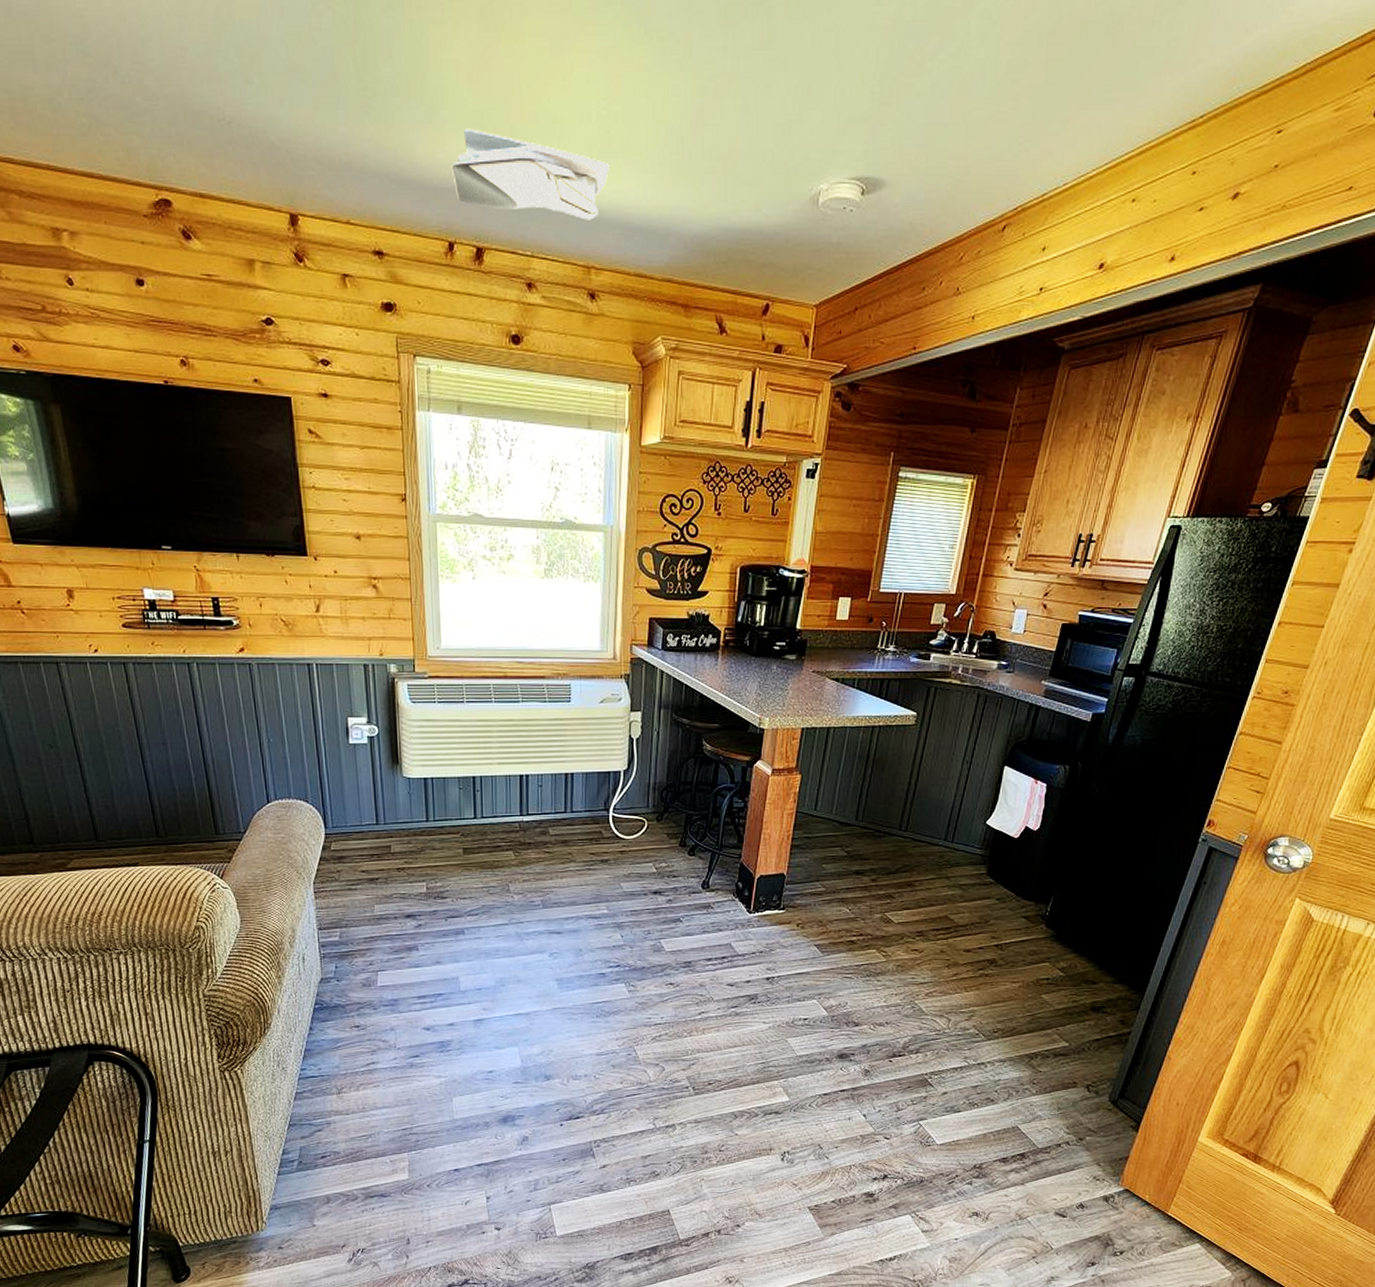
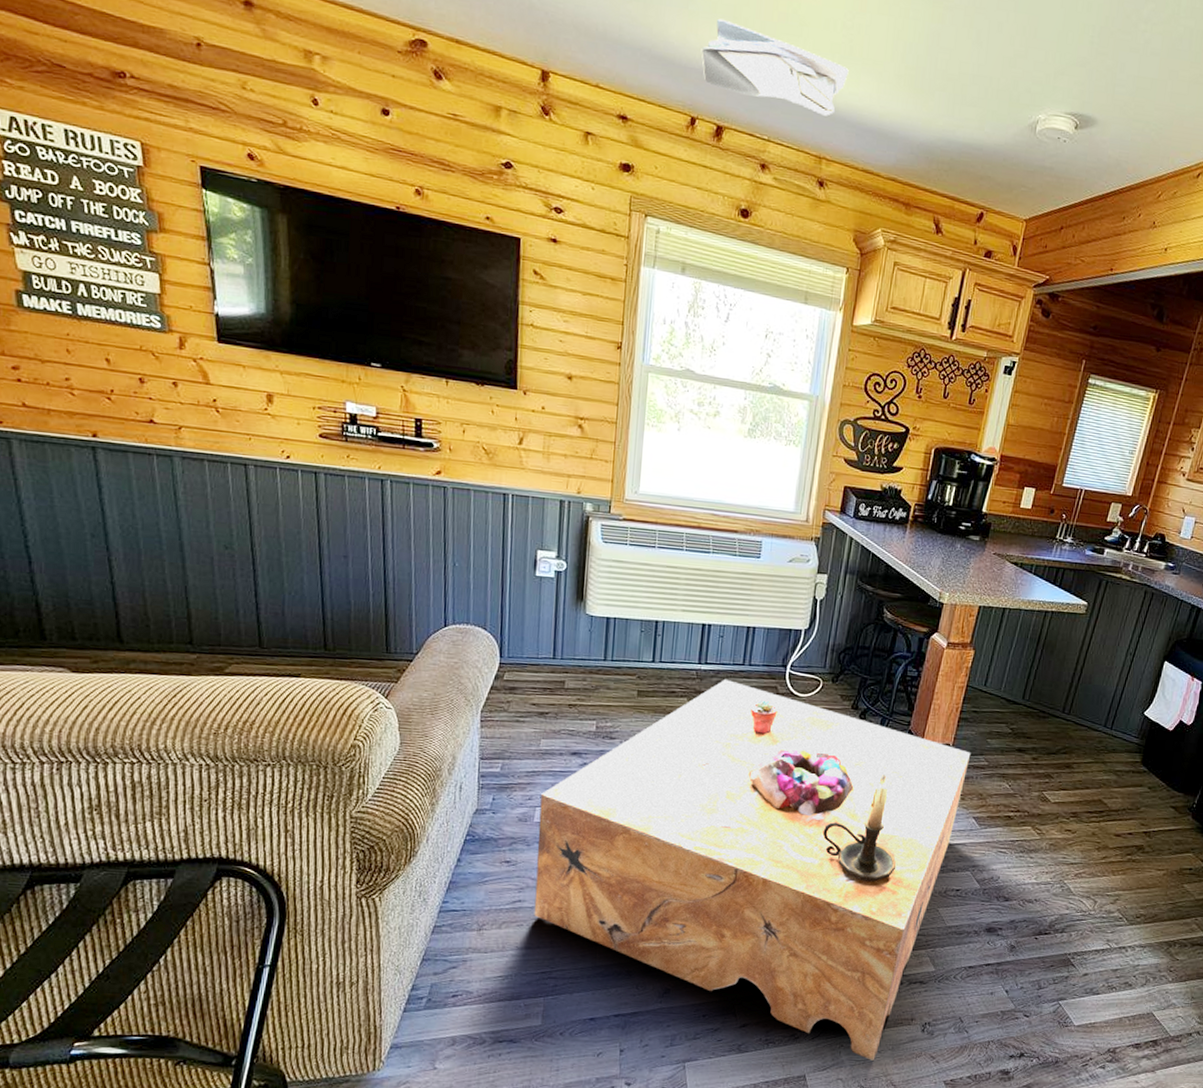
coffee table: none [381,828,807,1193] -> present [534,678,971,1062]
potted succulent: none [577,844,605,881] -> present [750,698,778,735]
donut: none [582,891,690,959] -> present [748,748,854,817]
candle holder: none [663,904,741,1018] -> present [822,769,897,882]

